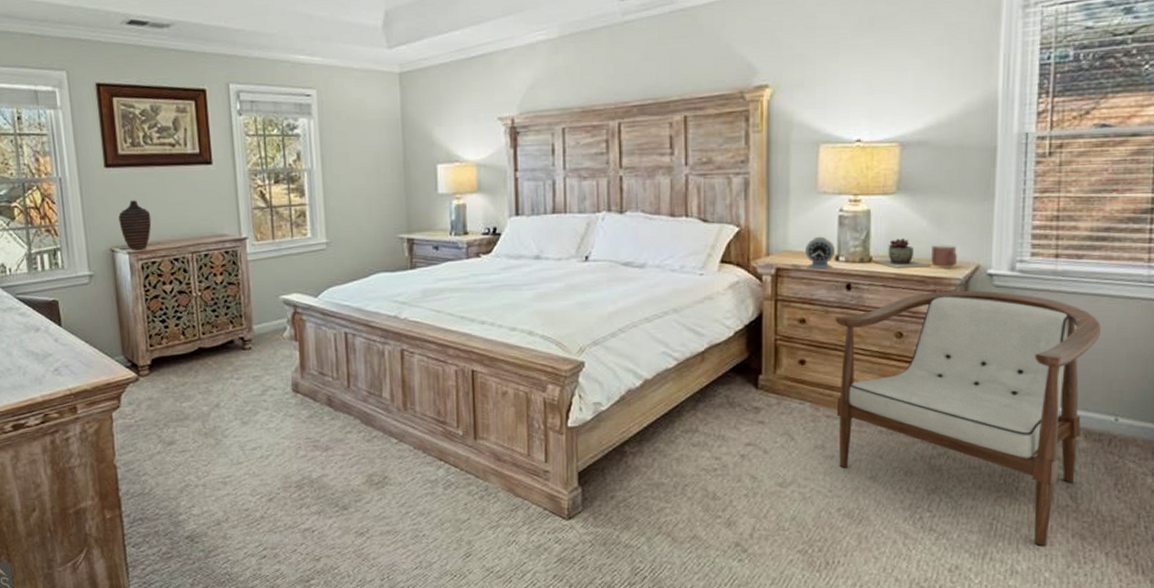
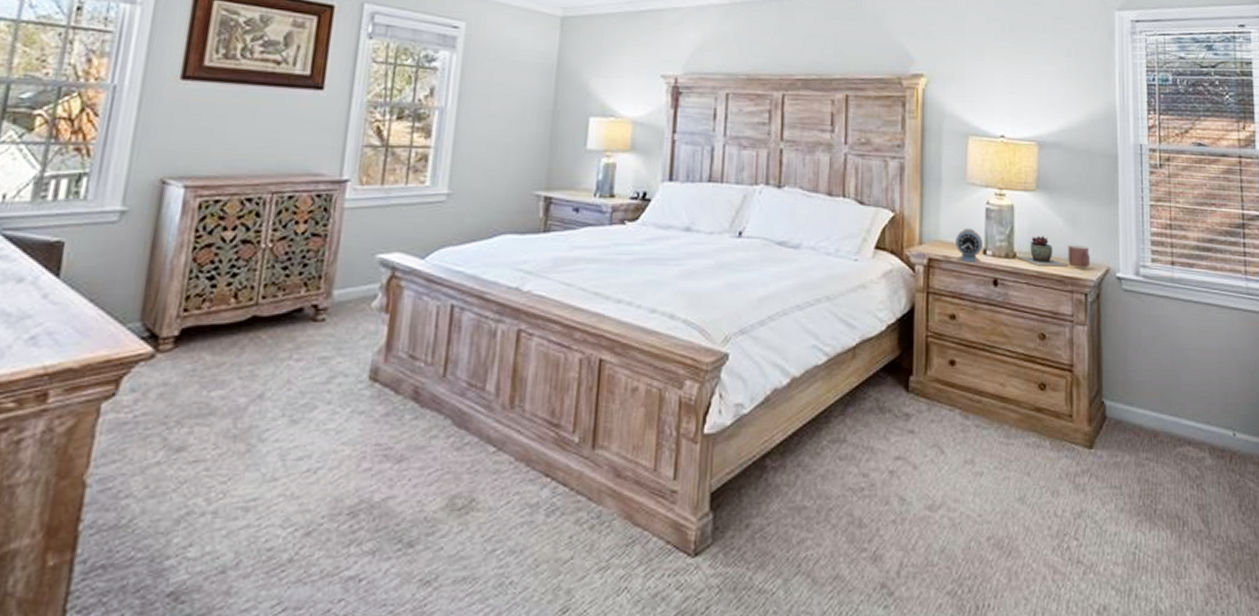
decorative vase: present [118,200,152,250] -> none [182,122,229,184]
armchair: present [835,290,1101,546] -> none [983,292,1214,579]

